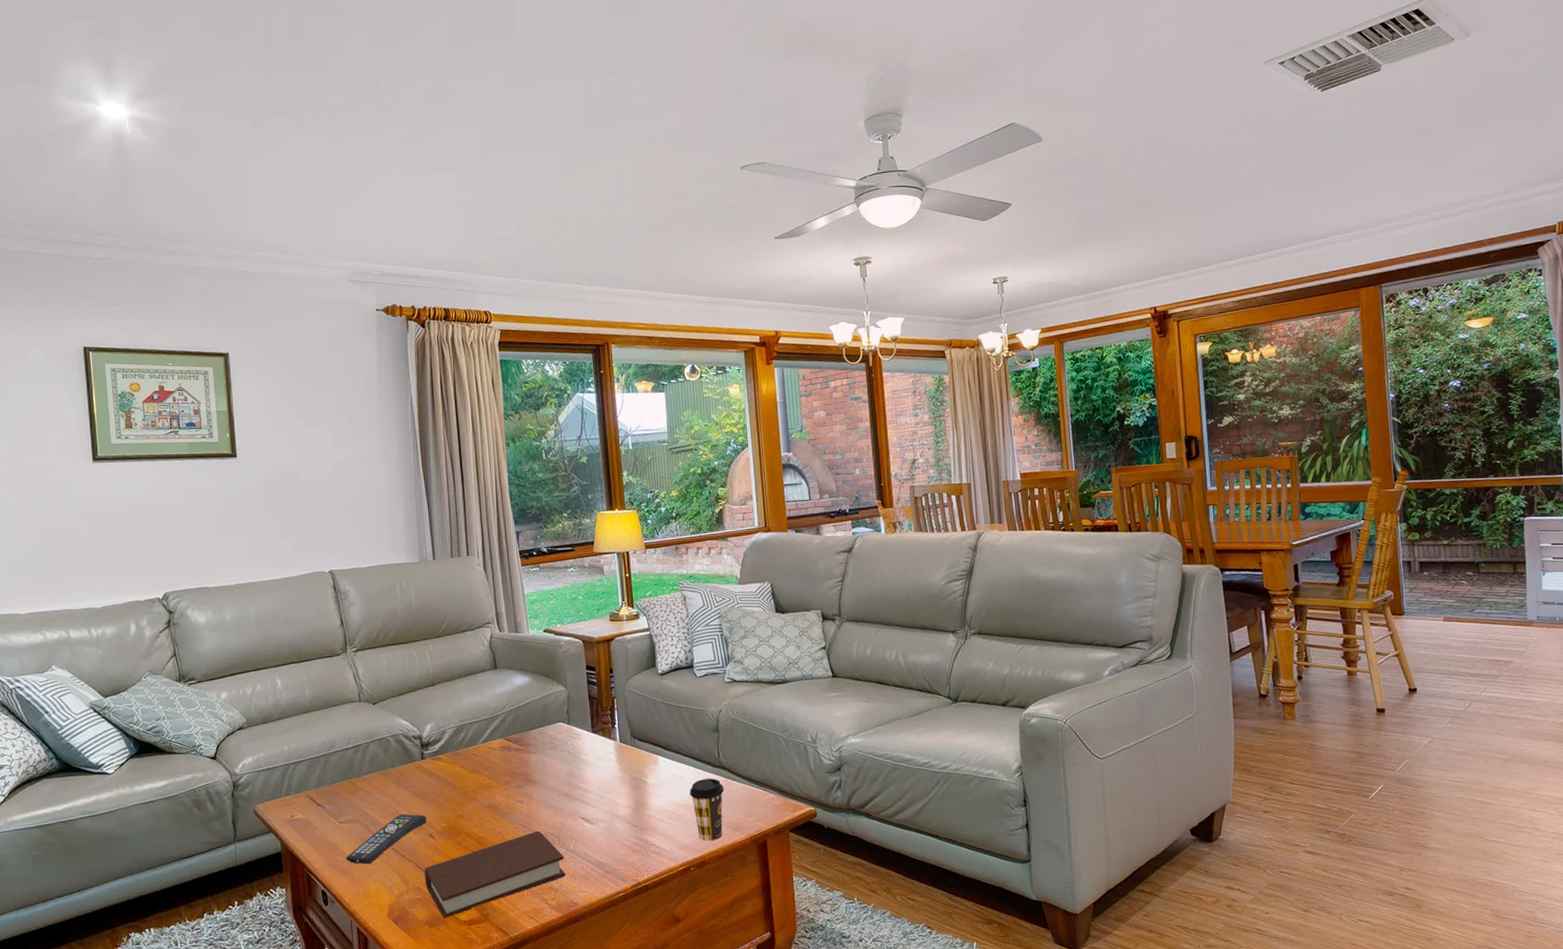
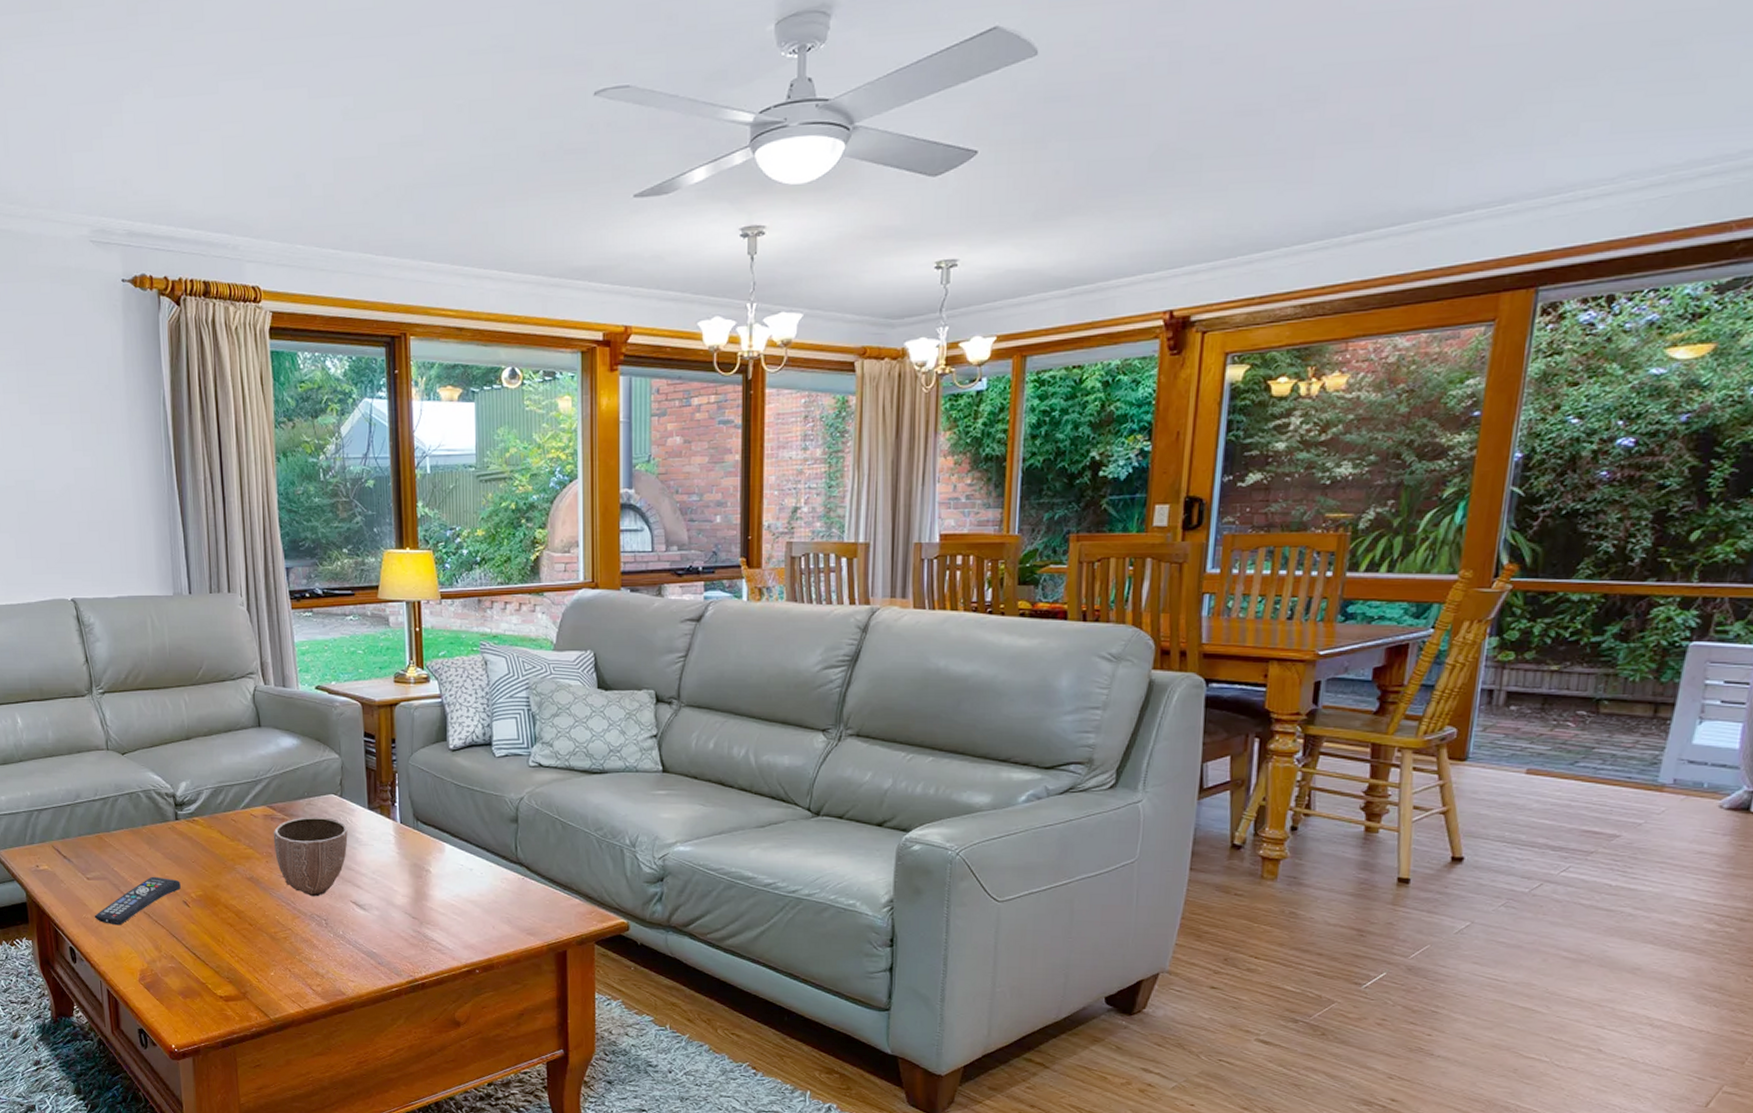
book: present [424,830,565,918] -> none [178,910,333,991]
decorative bowl: none [509,744,576,817] -> present [273,817,348,897]
coffee cup: present [690,778,725,841] -> none [479,873,521,943]

